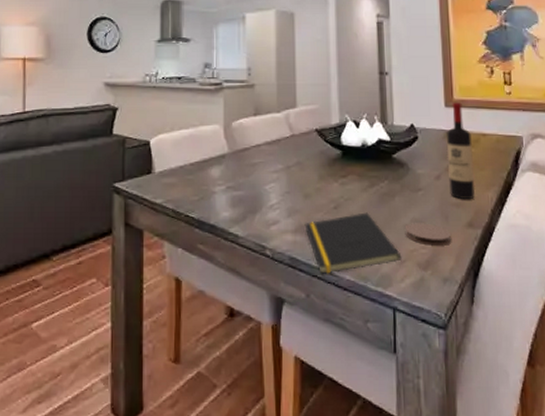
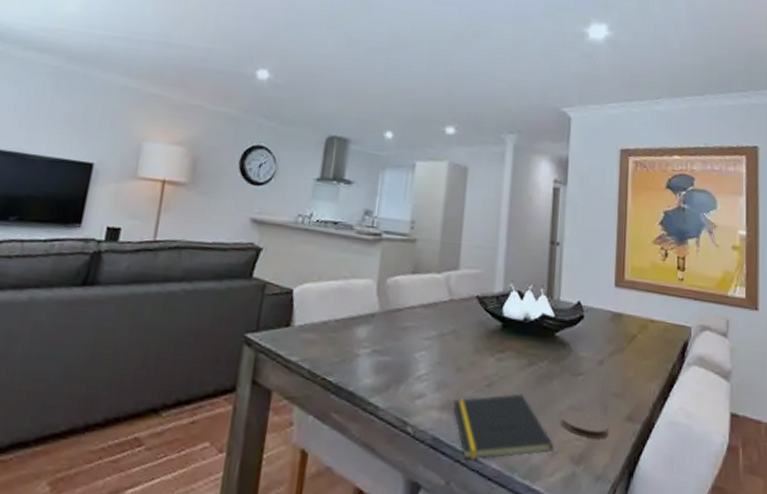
wine bottle: present [446,102,476,199] -> none [611,283,639,390]

